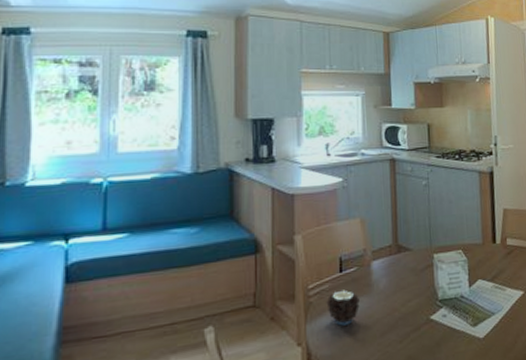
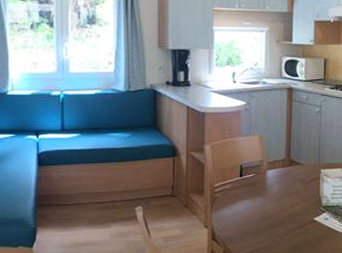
candle: present [326,290,360,326] -> none [228,190,255,217]

